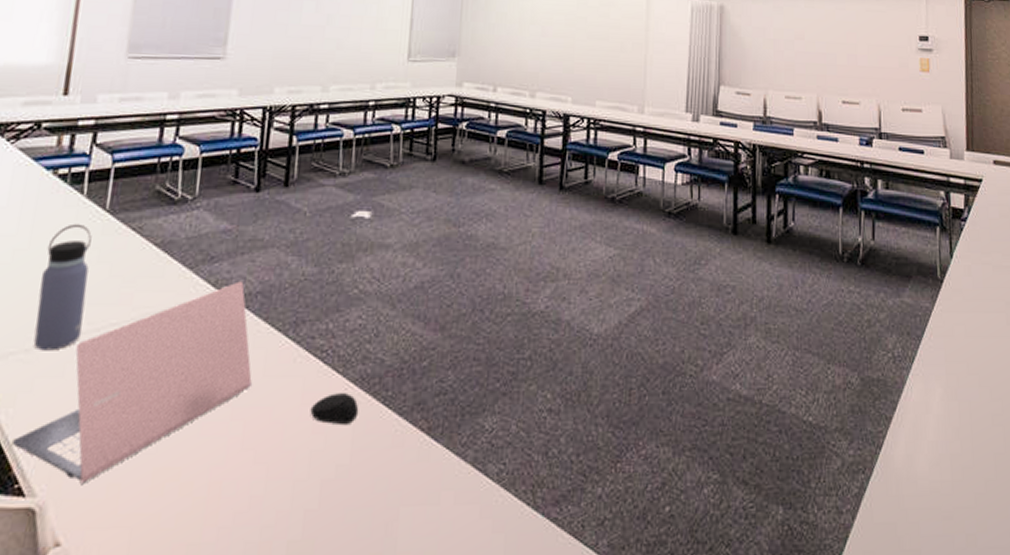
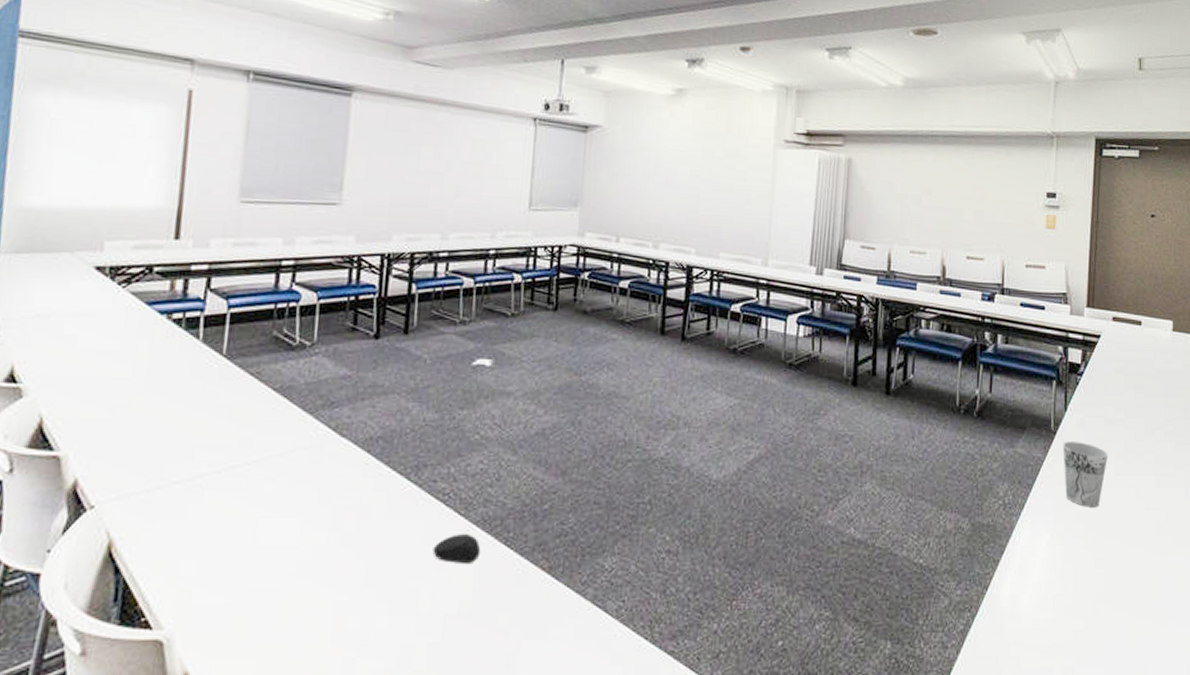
laptop: present [11,281,252,484] -> none [136,426,375,617]
water bottle: present [33,223,92,351] -> none [154,368,209,492]
cup: none [950,290,999,360] -> present [1063,441,1109,507]

